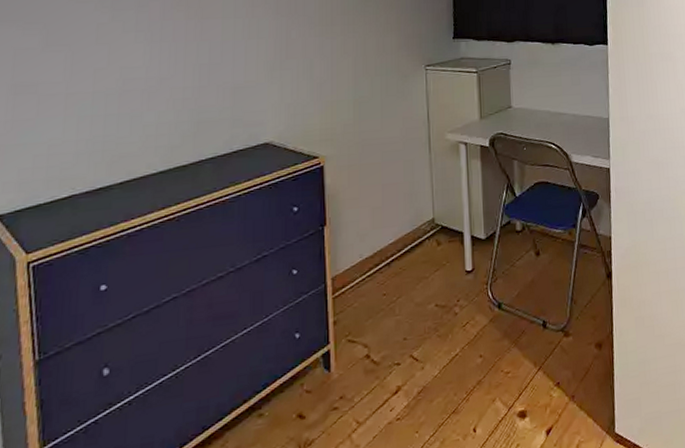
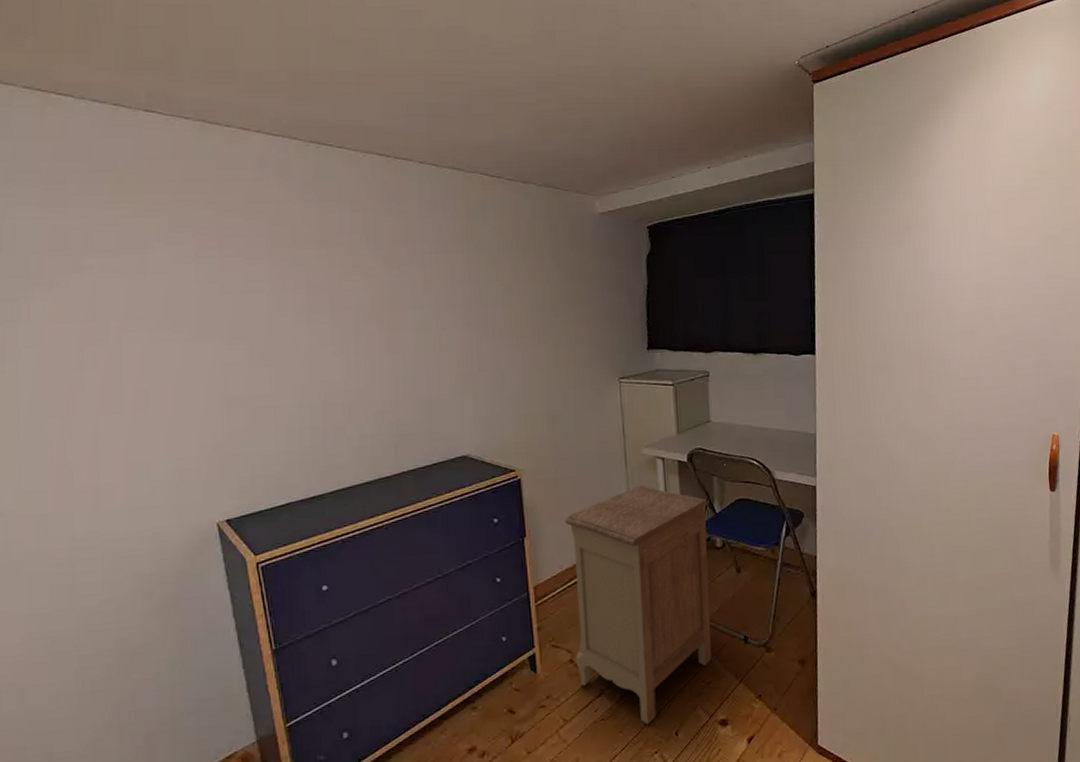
nightstand: none [366,170,511,422] -> present [564,485,712,724]

